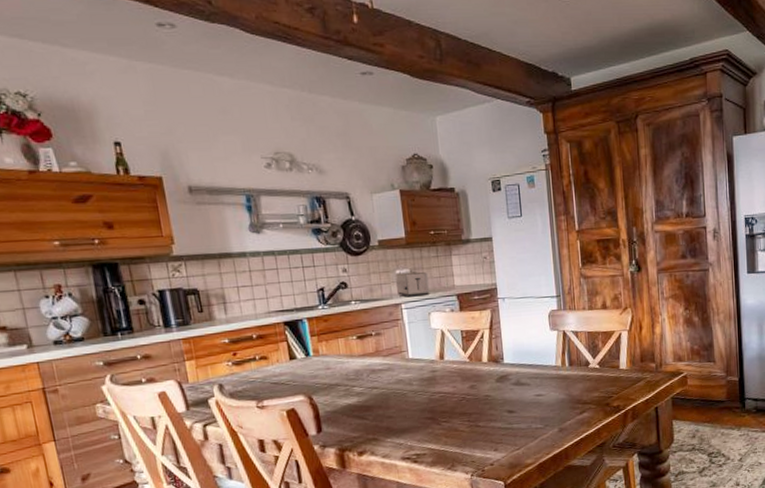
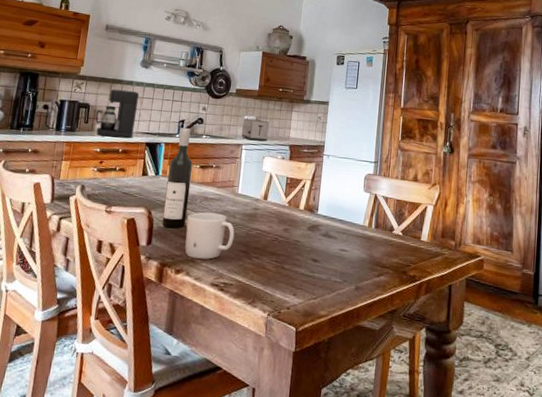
coffee maker: none [209,263,265,324] -> present [95,89,140,138]
bottle: none [319,295,357,411] -> present [161,127,193,229]
mug: none [357,384,417,437] -> present [184,212,235,260]

